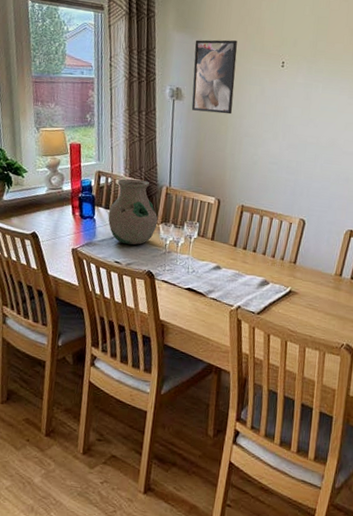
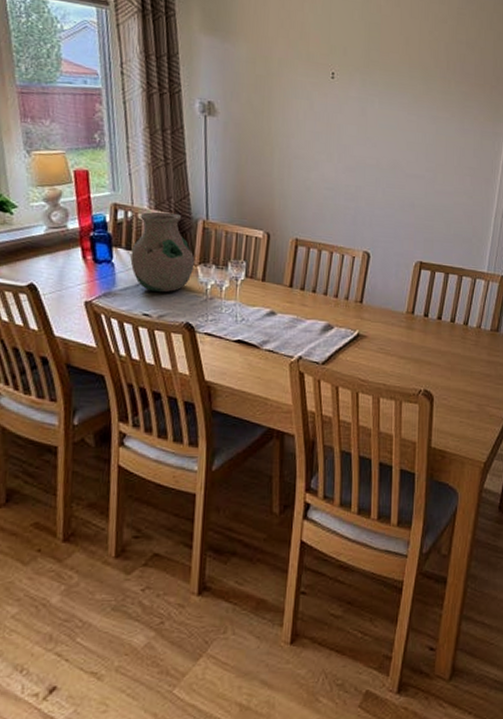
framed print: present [191,39,237,115] -> none [227,44,279,133]

